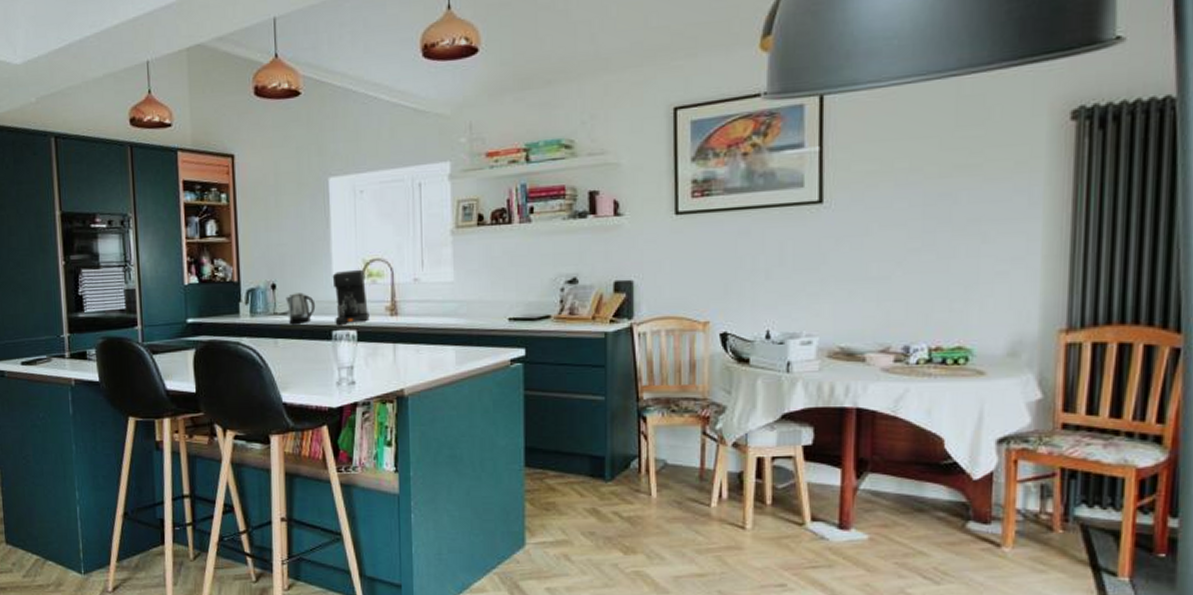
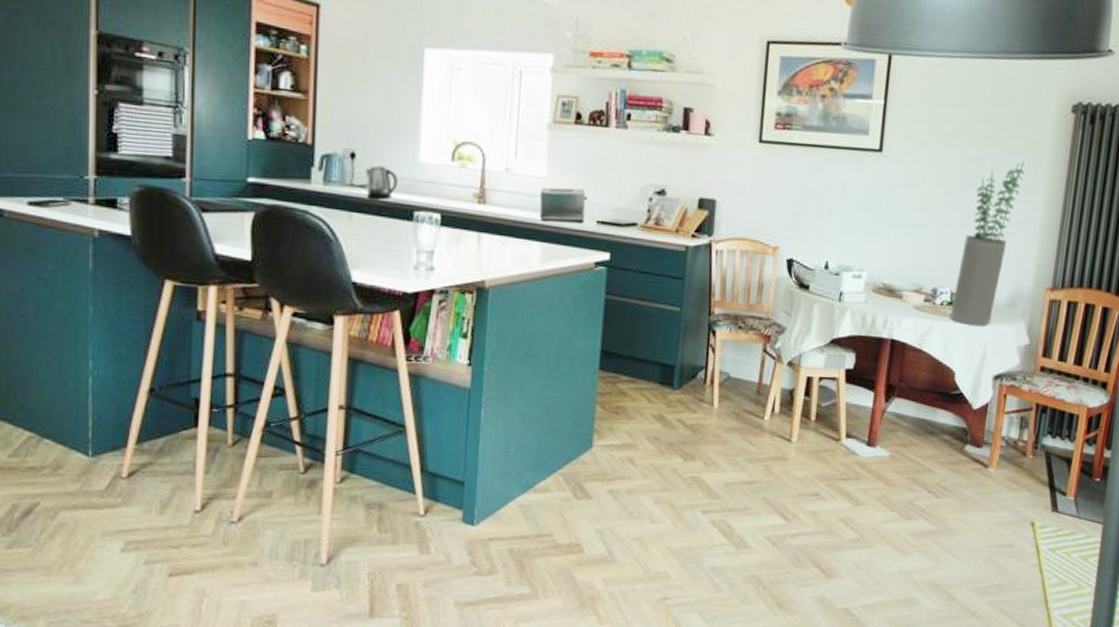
coffee maker: present [332,269,370,325] -> none [418,149,456,207]
toaster: none [449,288,497,326] -> present [539,187,588,224]
vase: none [930,186,1013,385] -> present [950,161,1025,328]

